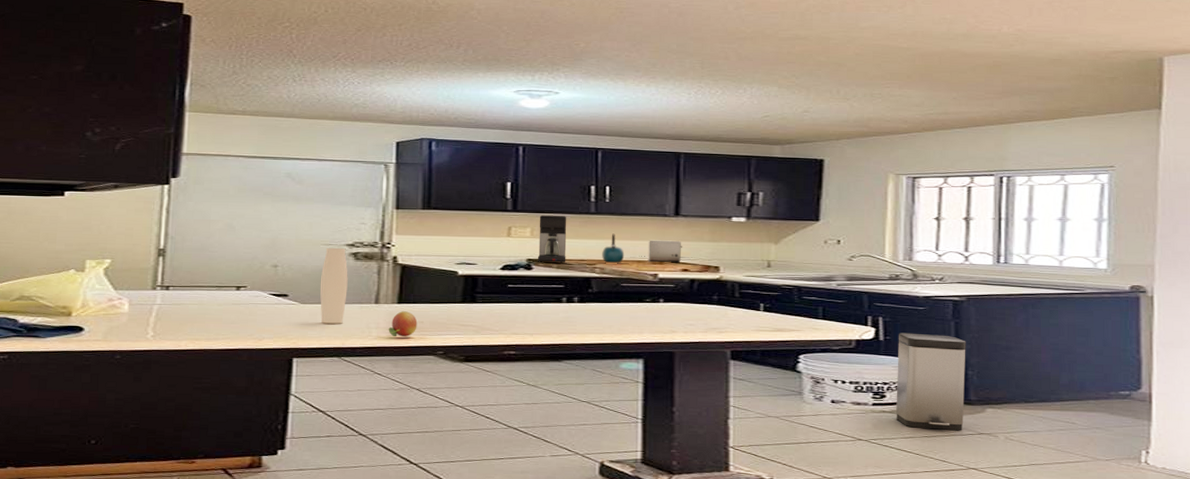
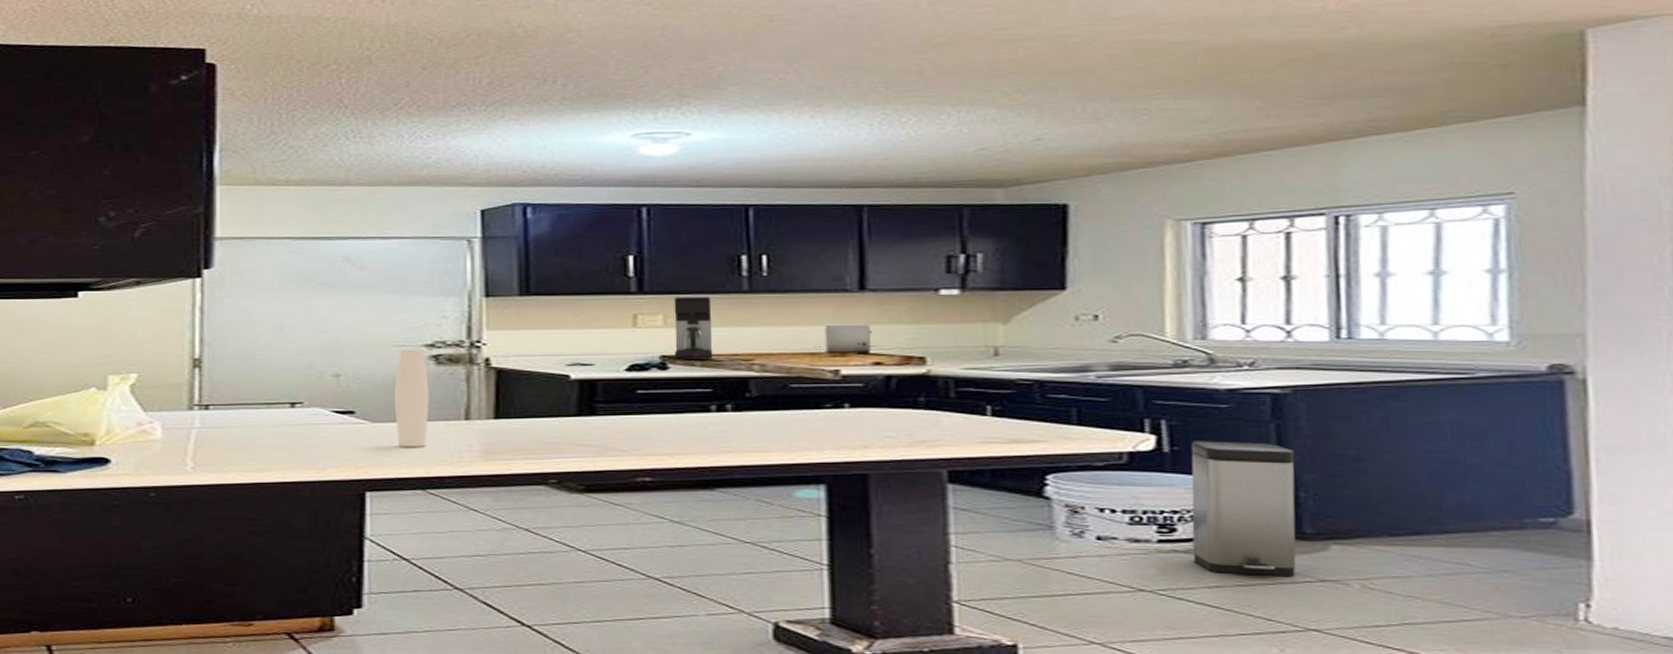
fruit: present [388,311,418,338] -> none [484,429,521,463]
kettle: present [602,233,625,264] -> none [761,318,793,358]

